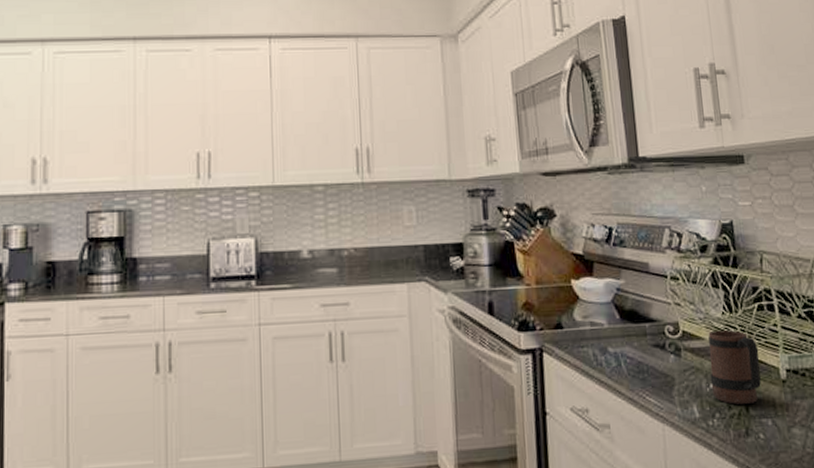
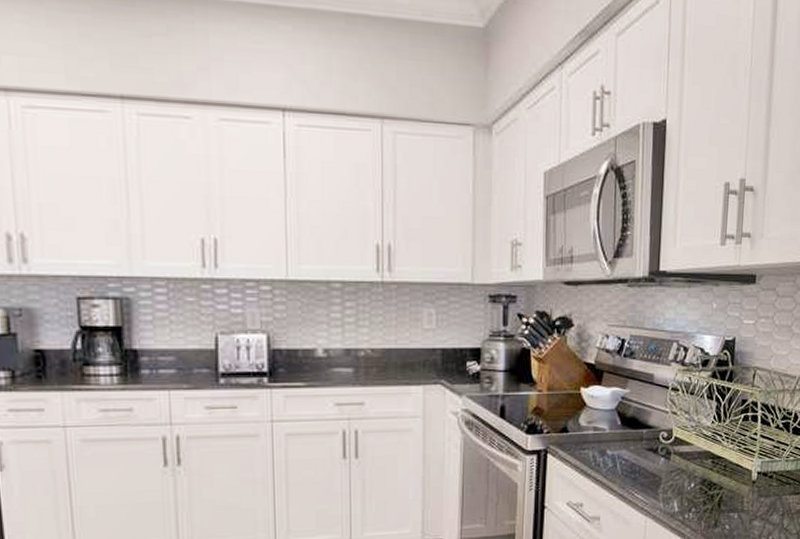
mug: present [708,329,761,405] -> none [692,436,738,501]

